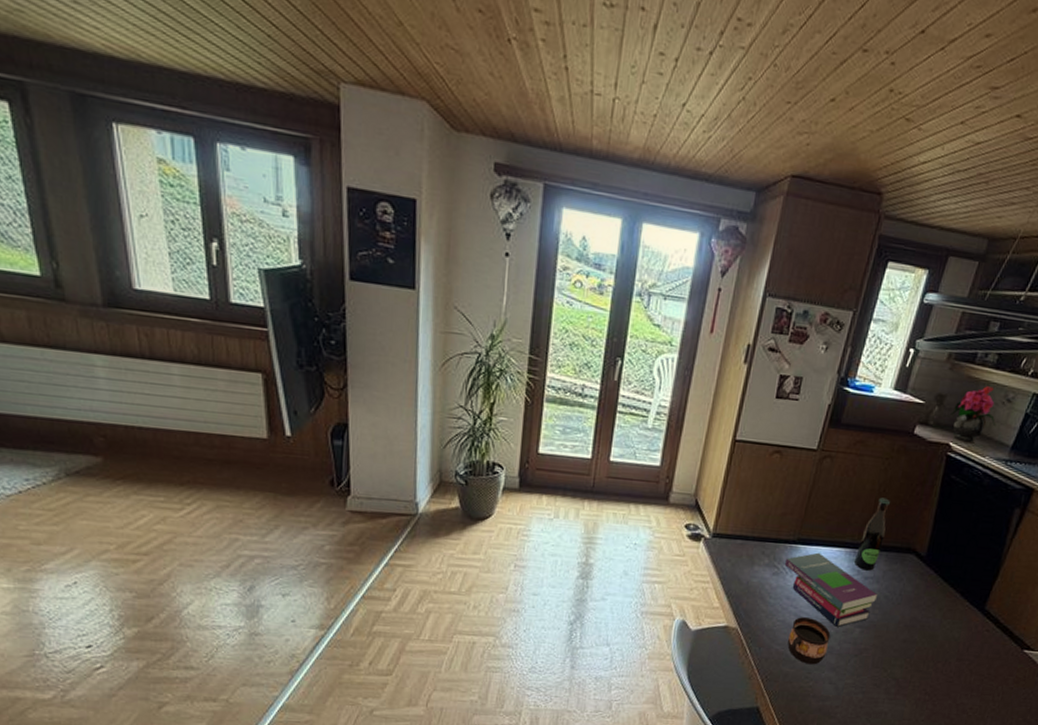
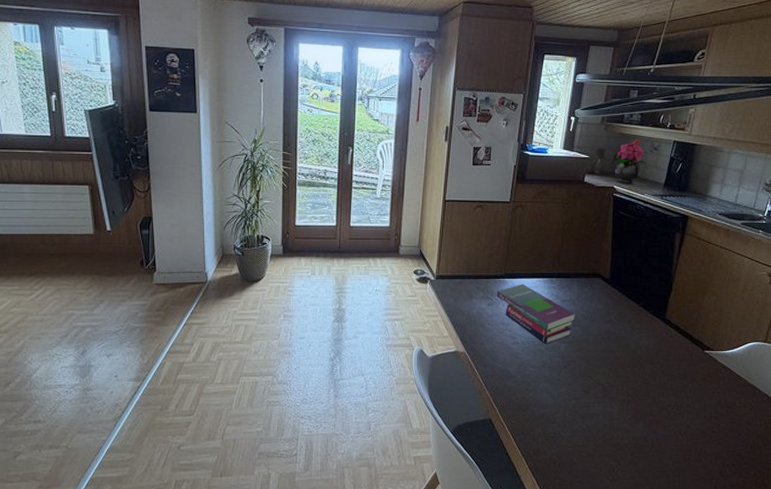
cup: present [787,617,831,665] -> none [508,338,542,378]
bottle: present [854,497,890,571] -> none [553,235,575,295]

